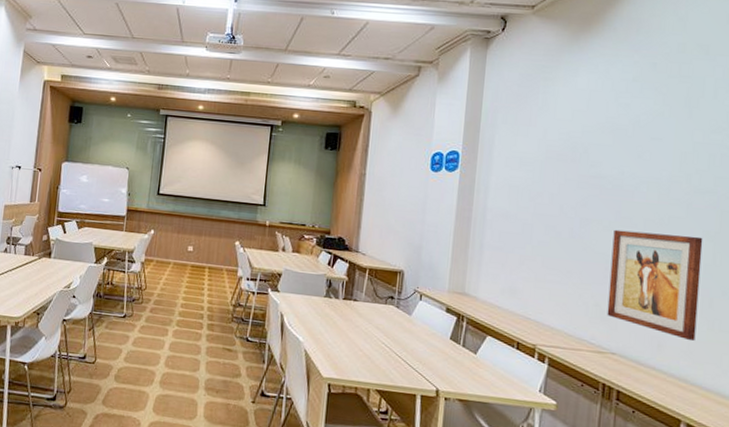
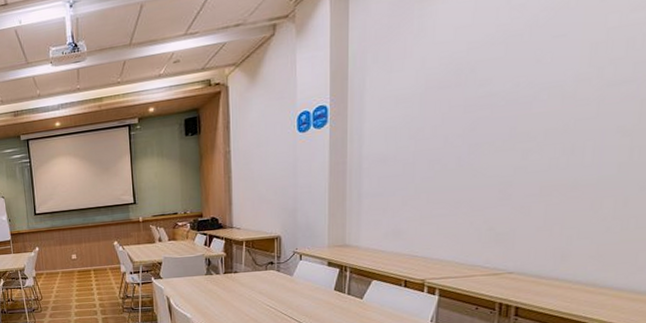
wall art: present [607,229,703,341] -> none [502,134,618,245]

